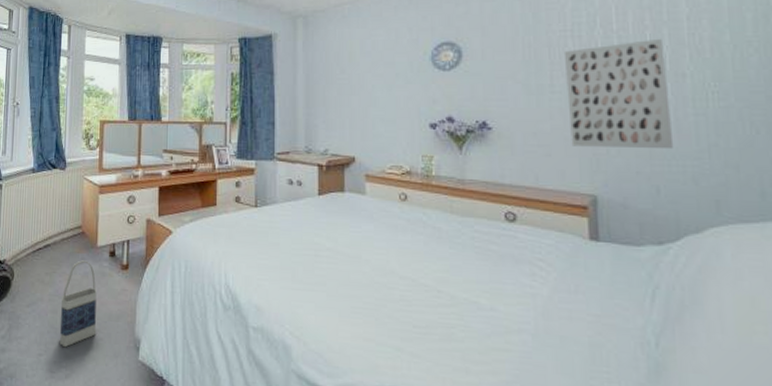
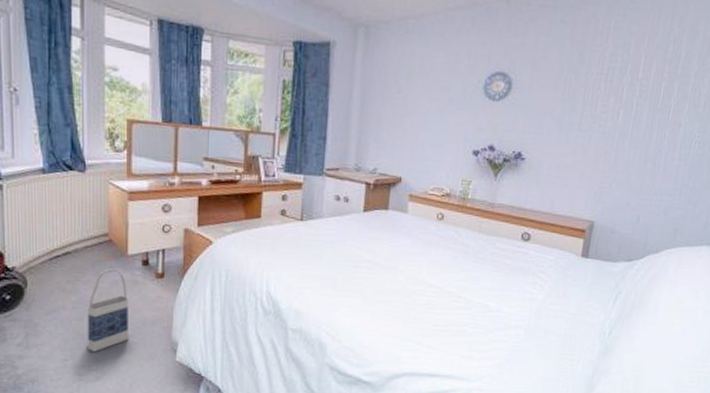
wall art: present [563,38,674,150] -> none [584,90,672,187]

